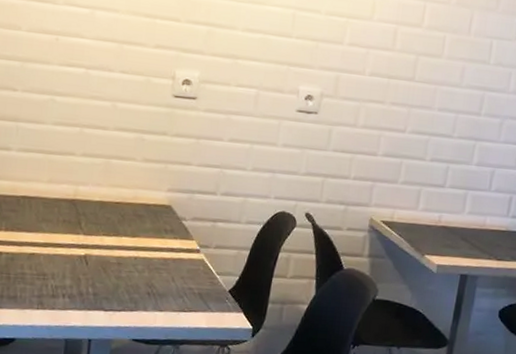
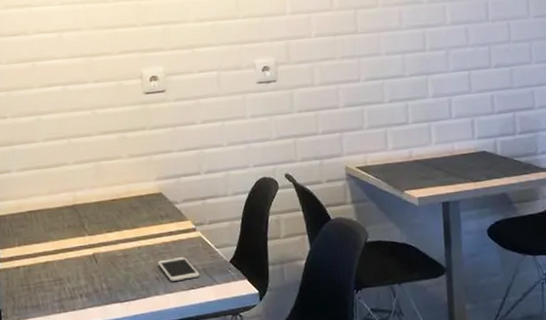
smartphone: none [152,275,195,301] -> present [158,257,200,281]

